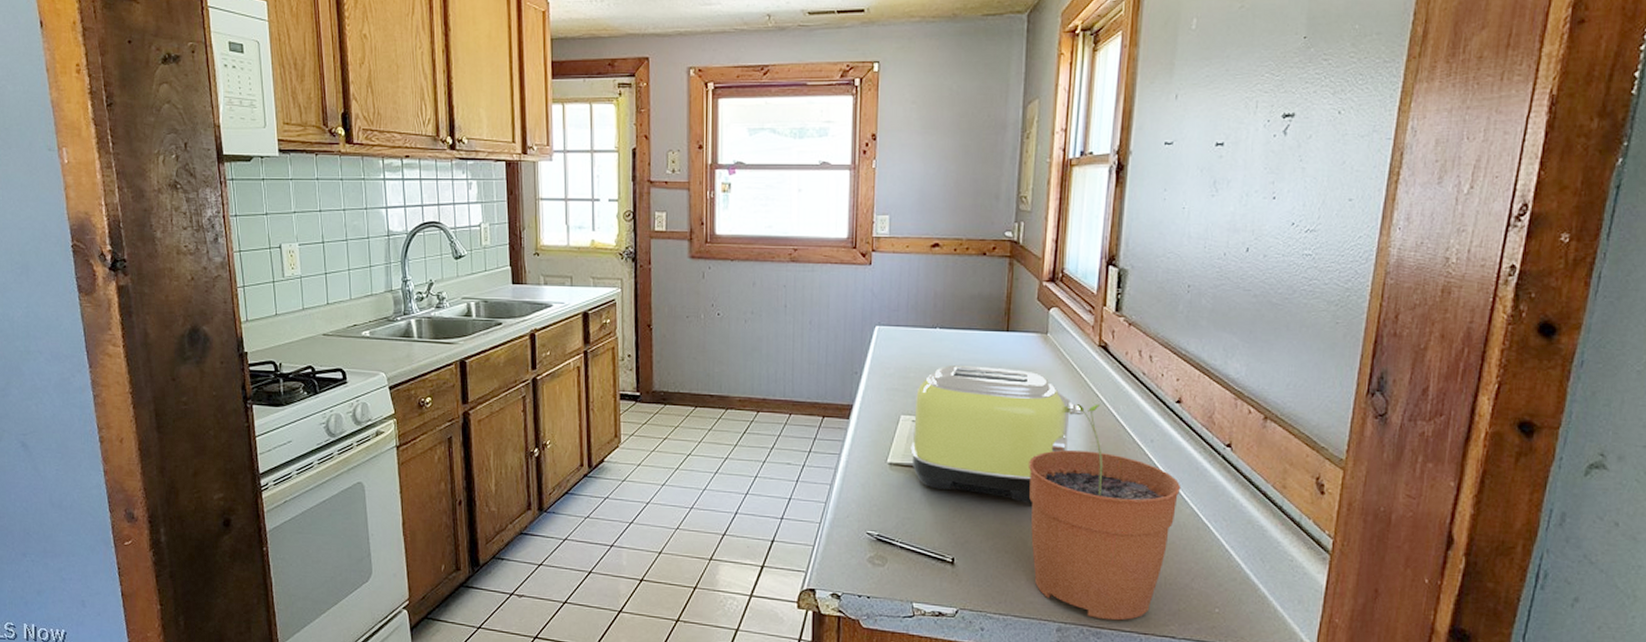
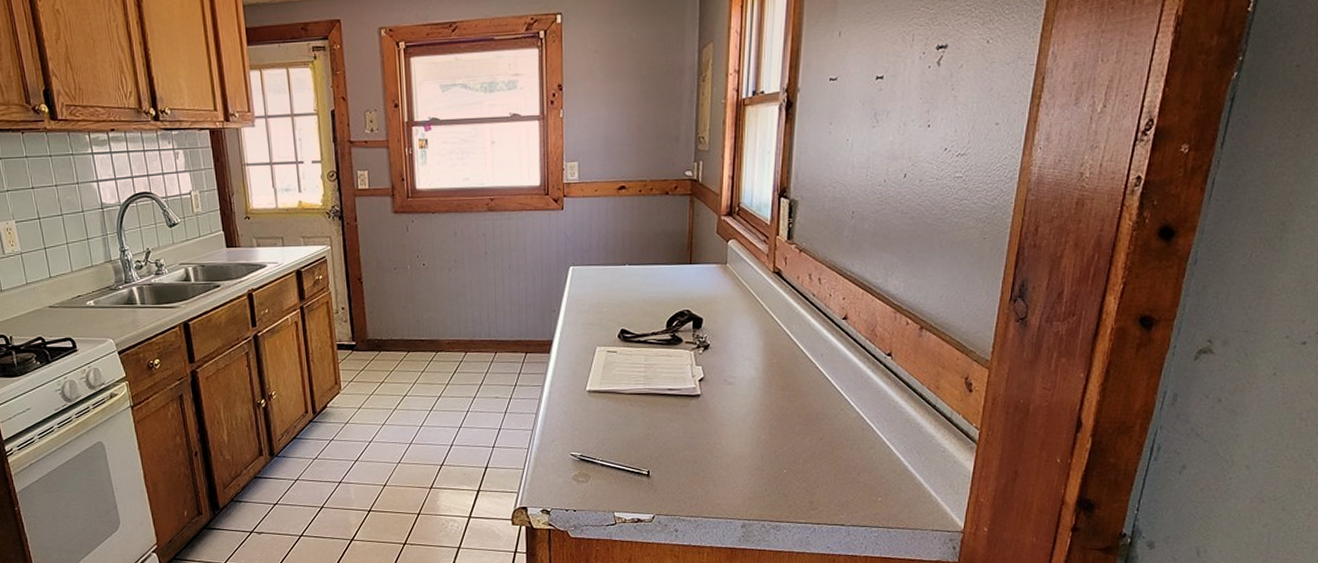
toaster: present [910,364,1083,504] -> none [607,297,760,418]
plant pot: present [1029,403,1181,621] -> none [713,325,848,515]

